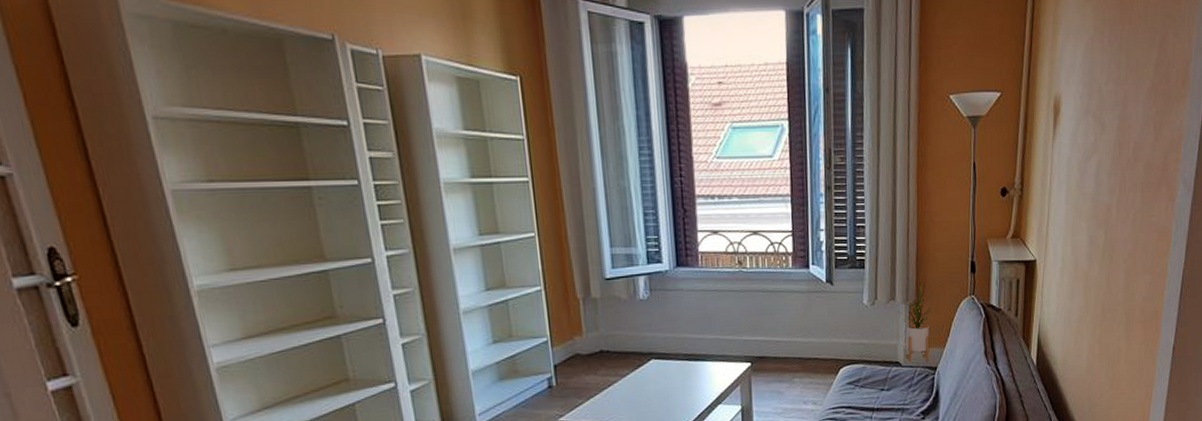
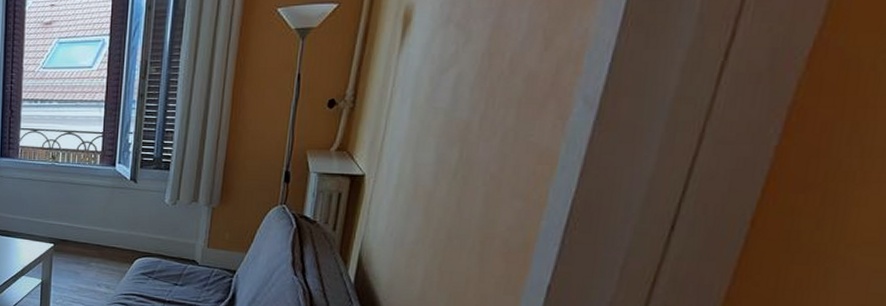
house plant: present [897,273,940,363] -> none [199,179,248,265]

